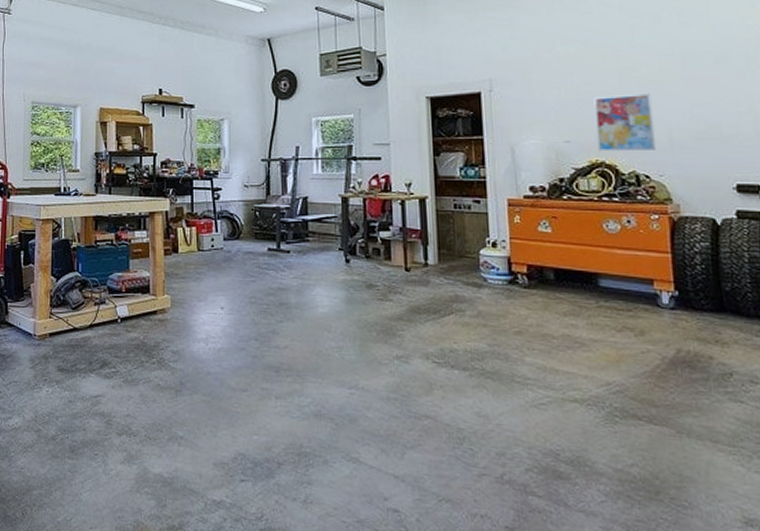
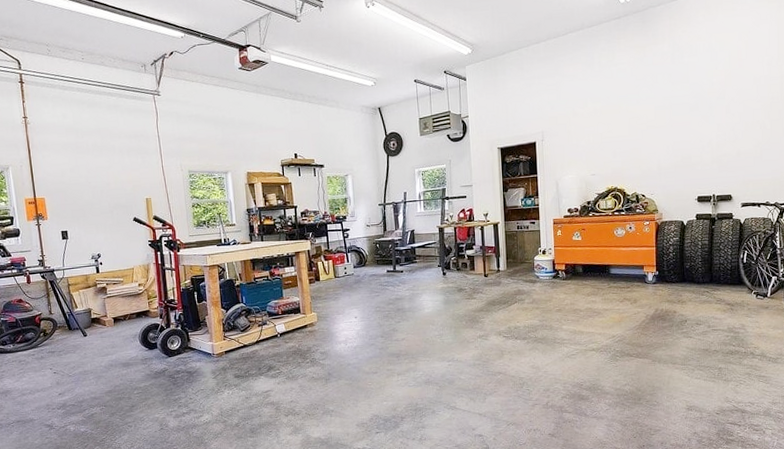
wall art: present [593,93,657,152] -> none [611,136,650,181]

